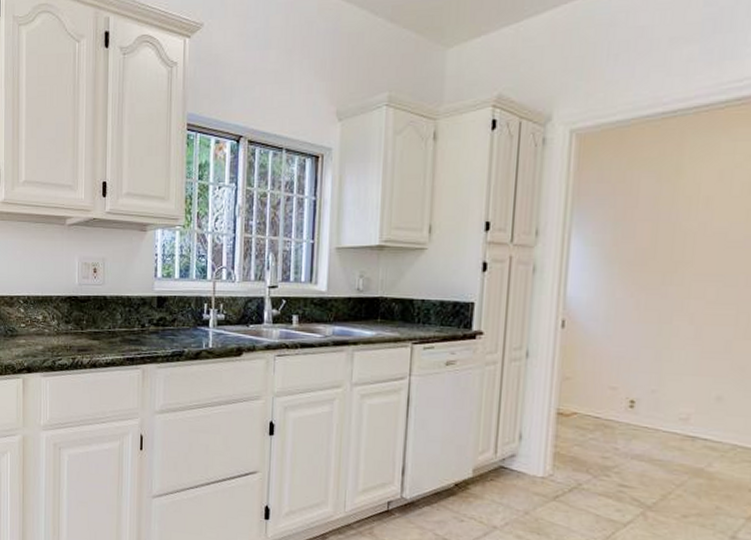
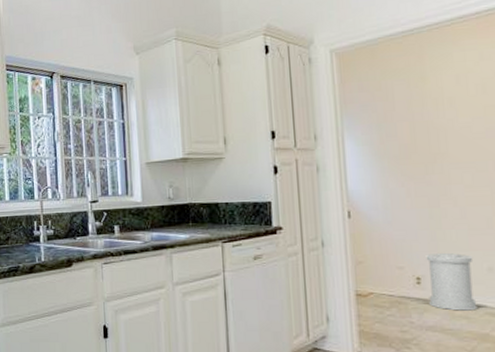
trash can: none [640,375,701,442] -> present [426,252,478,311]

